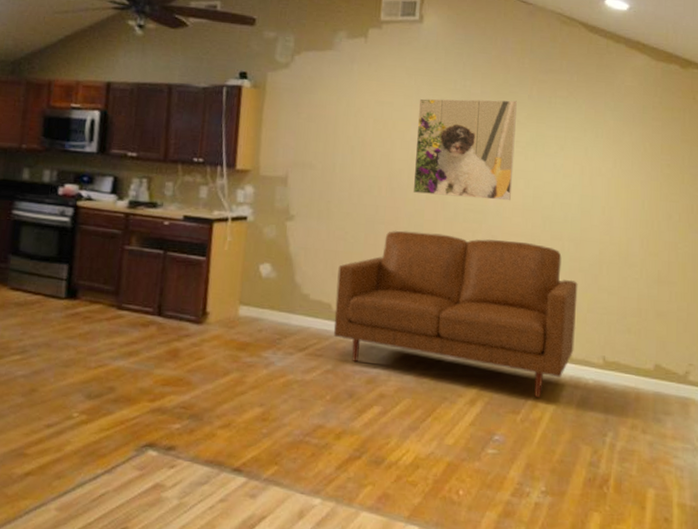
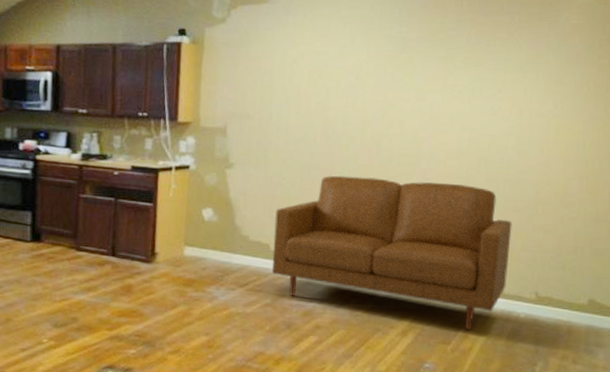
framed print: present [412,98,517,201] -> none [347,44,454,145]

